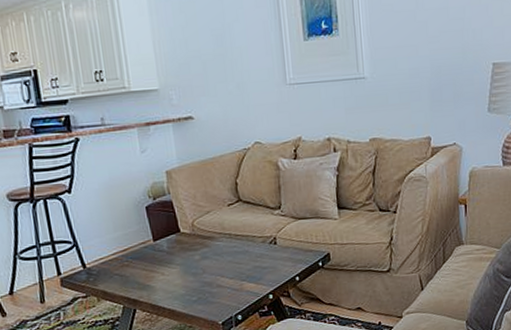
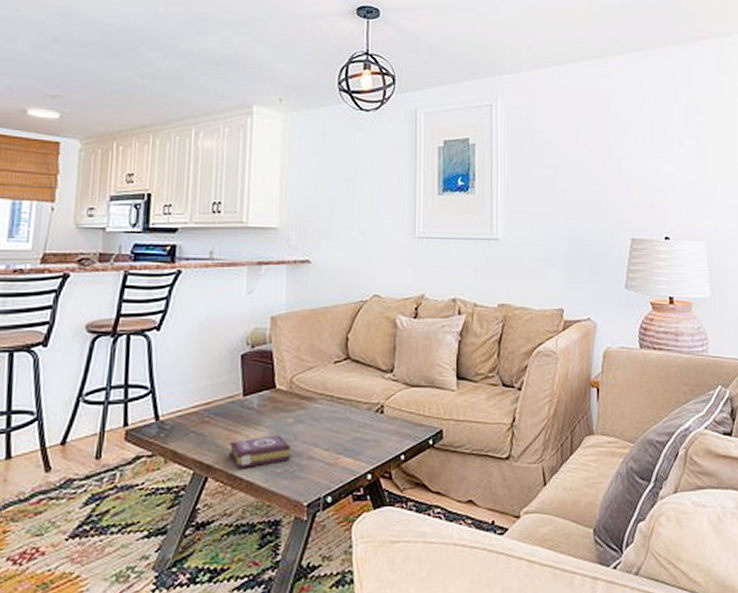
book: none [148,270,202,300] -> present [228,435,291,468]

